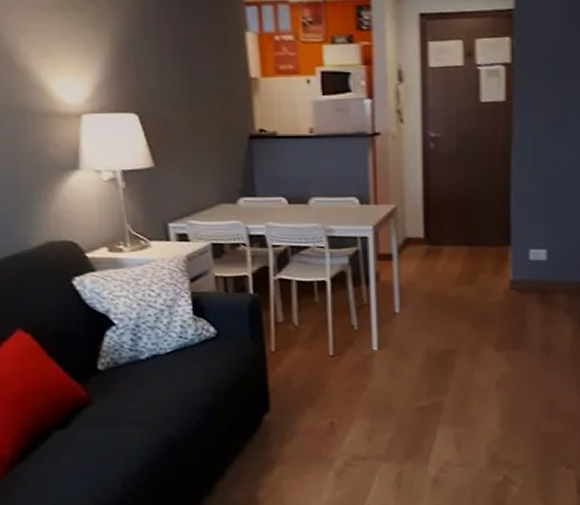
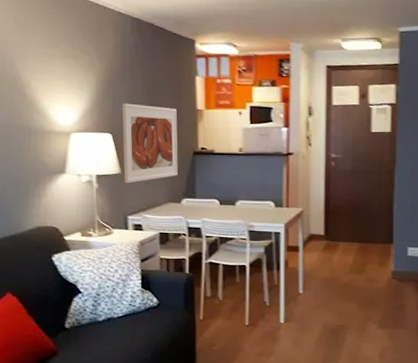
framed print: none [148,71,230,180] -> present [121,103,178,183]

